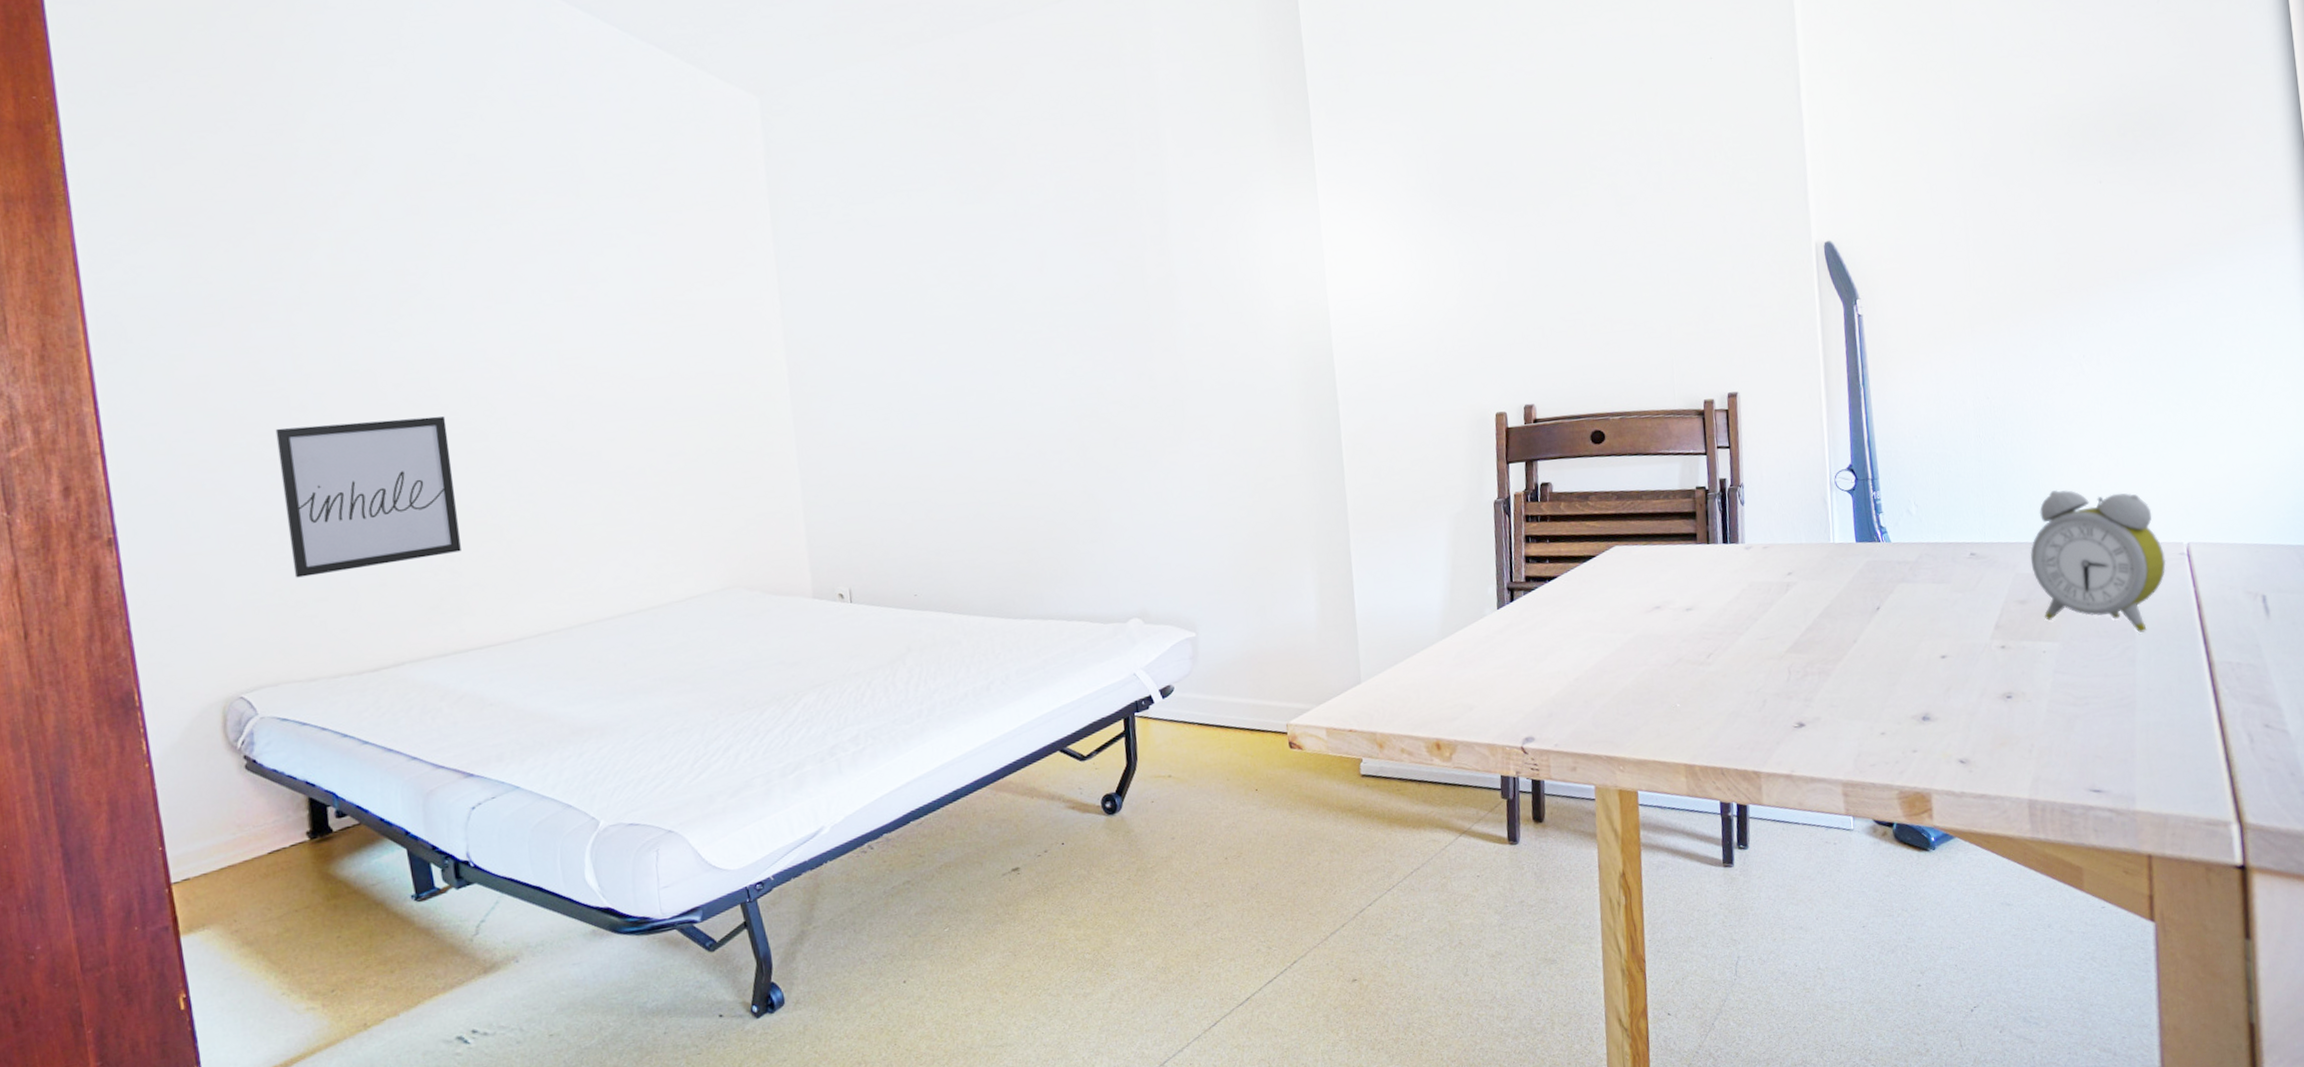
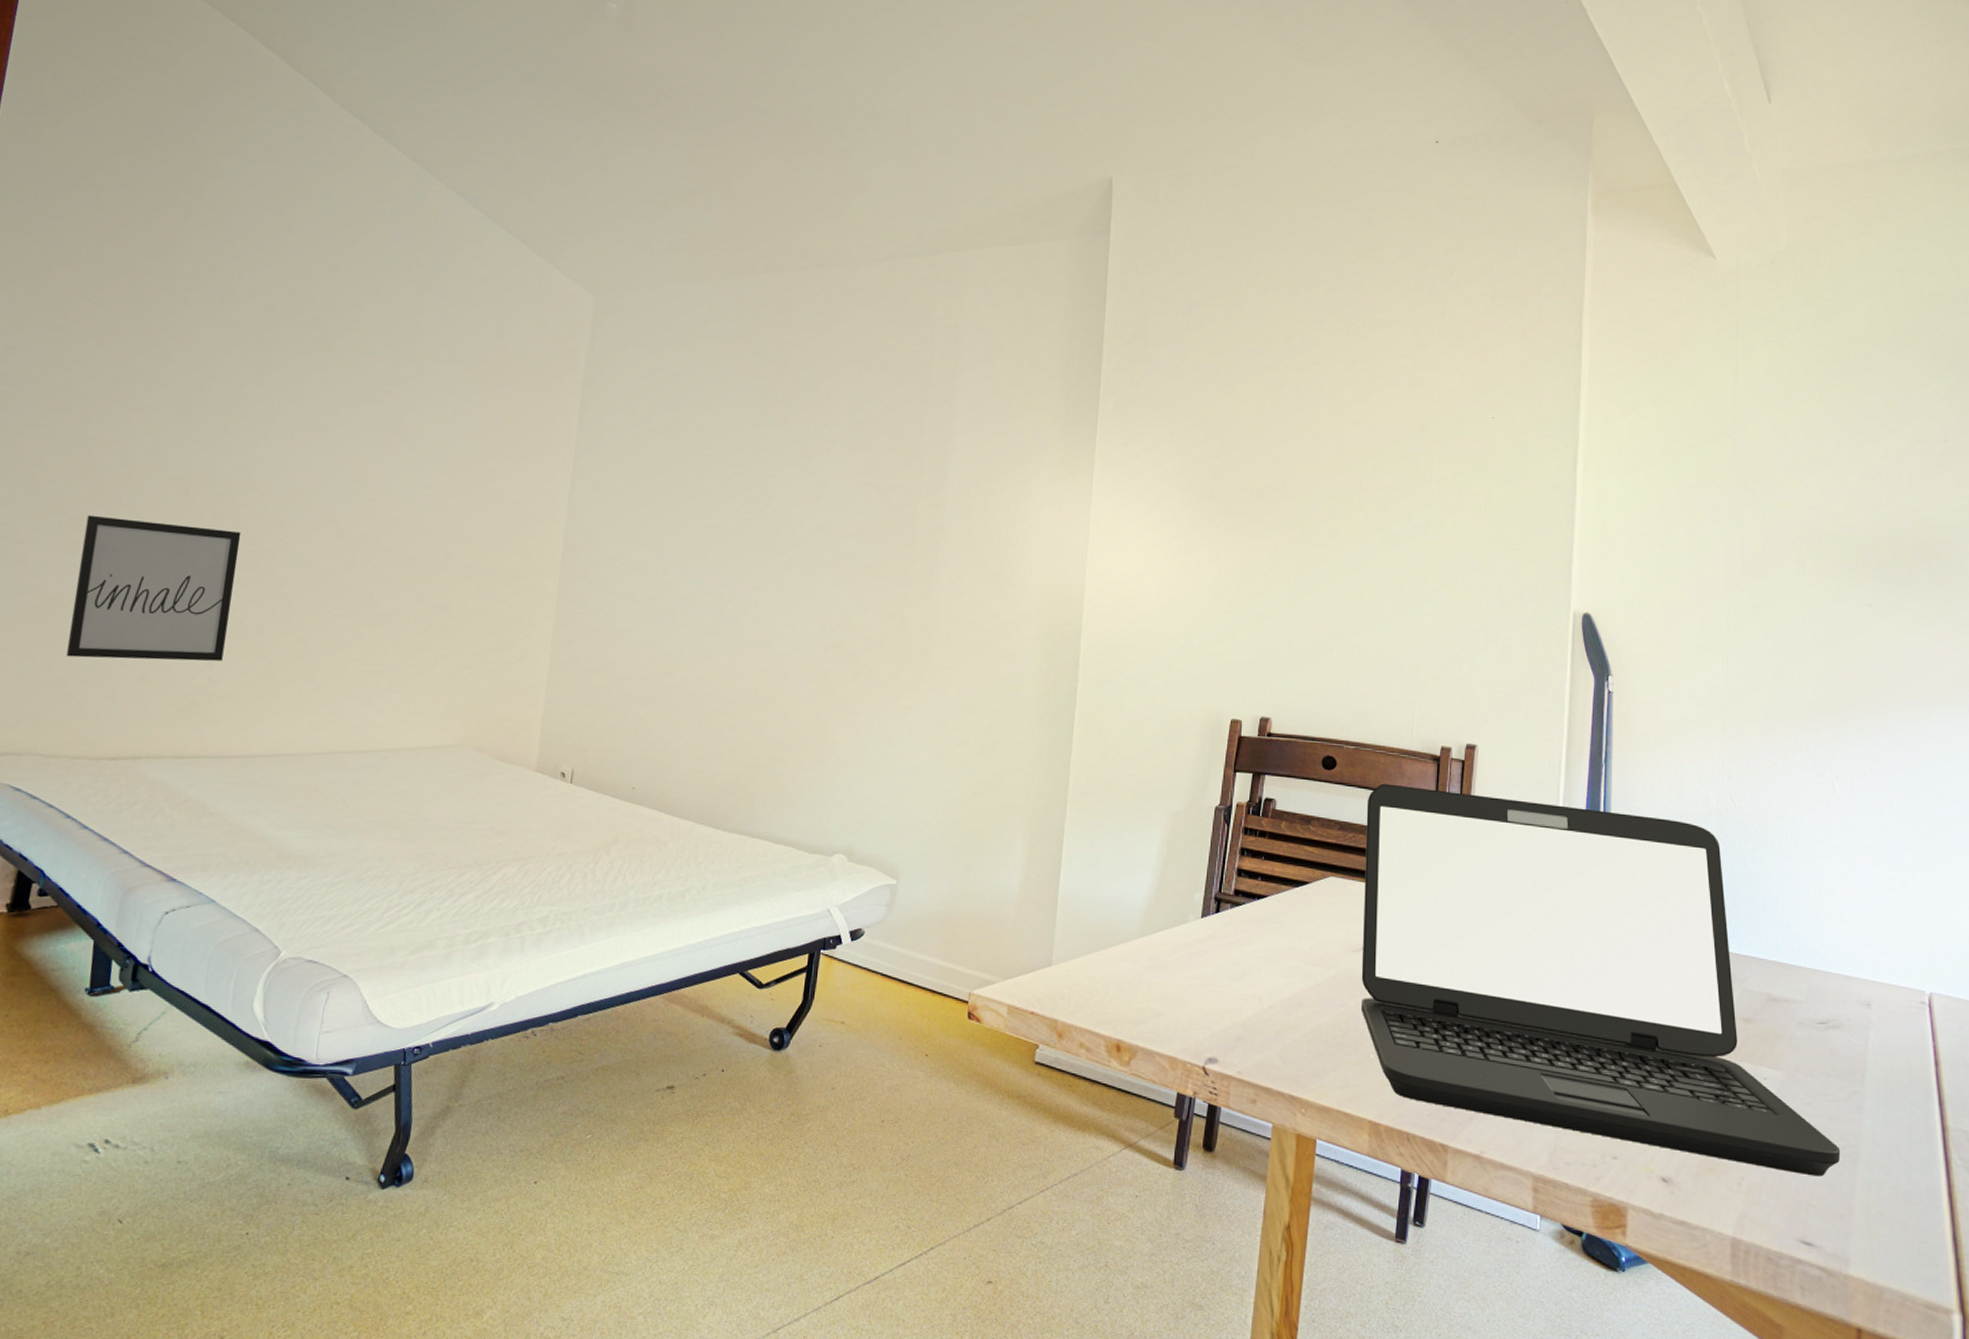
laptop: none [1639,427,2120,738] -> present [1360,783,1841,1177]
alarm clock: present [2030,489,2166,633] -> none [1760,908,1905,1079]

